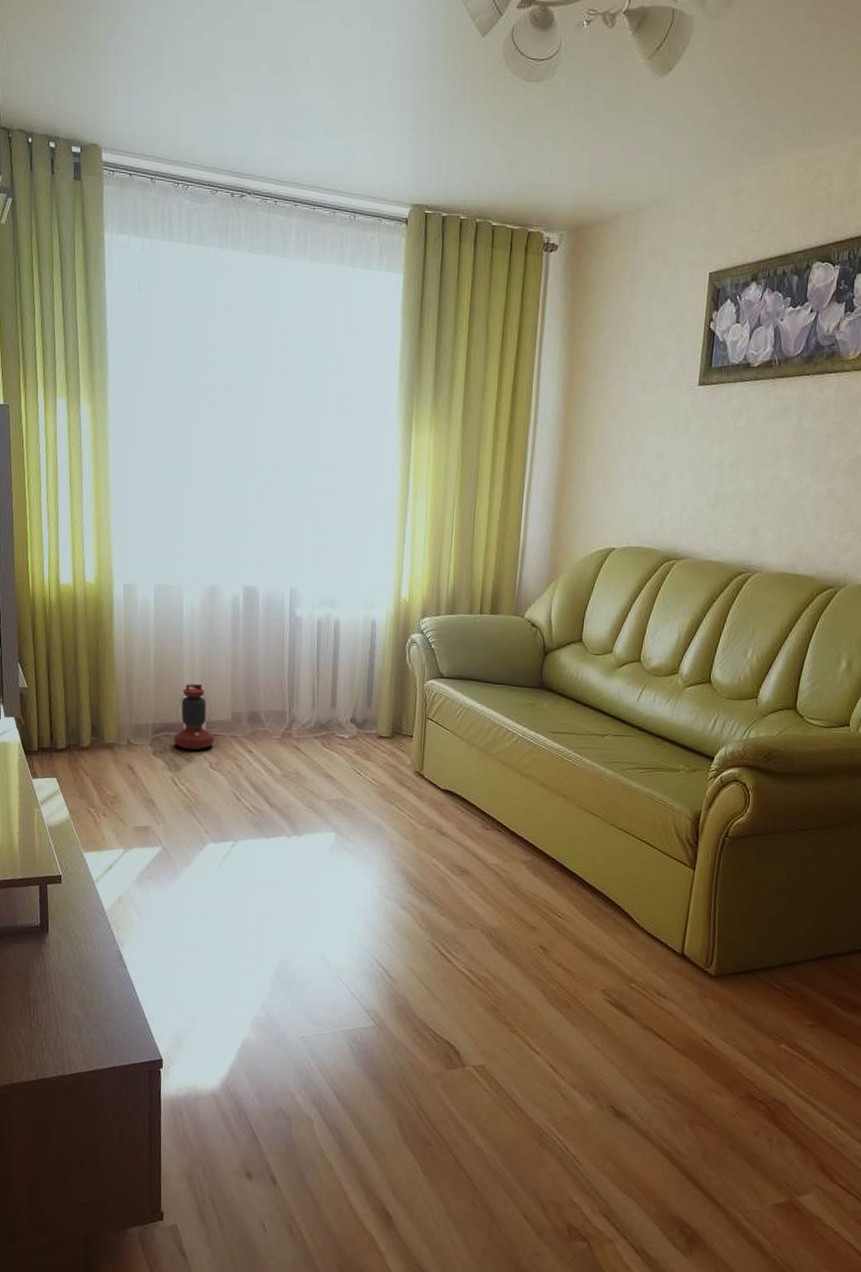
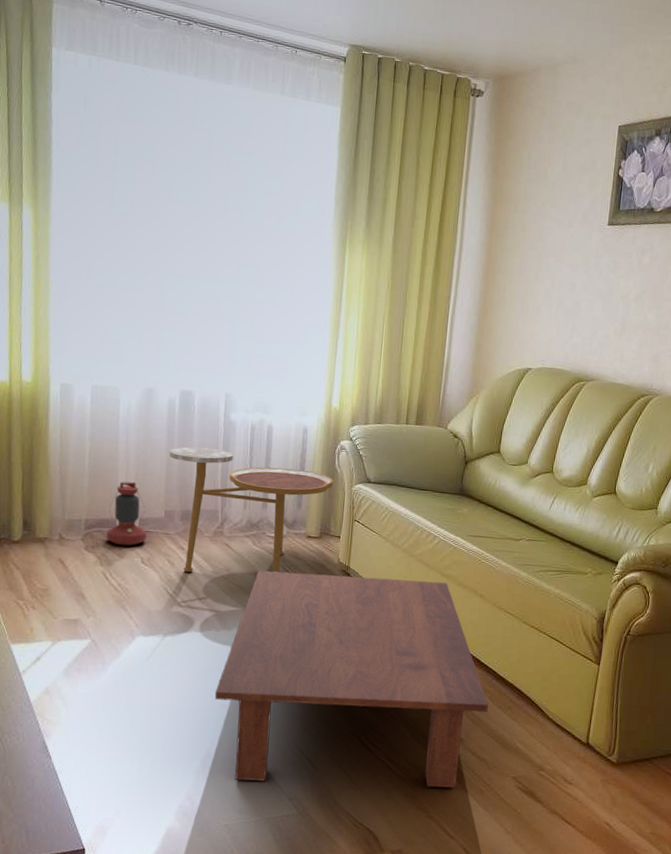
side table: none [234,645,404,777] -> present [169,447,333,573]
coffee table: none [287,773,574,1001] -> present [214,570,488,788]

